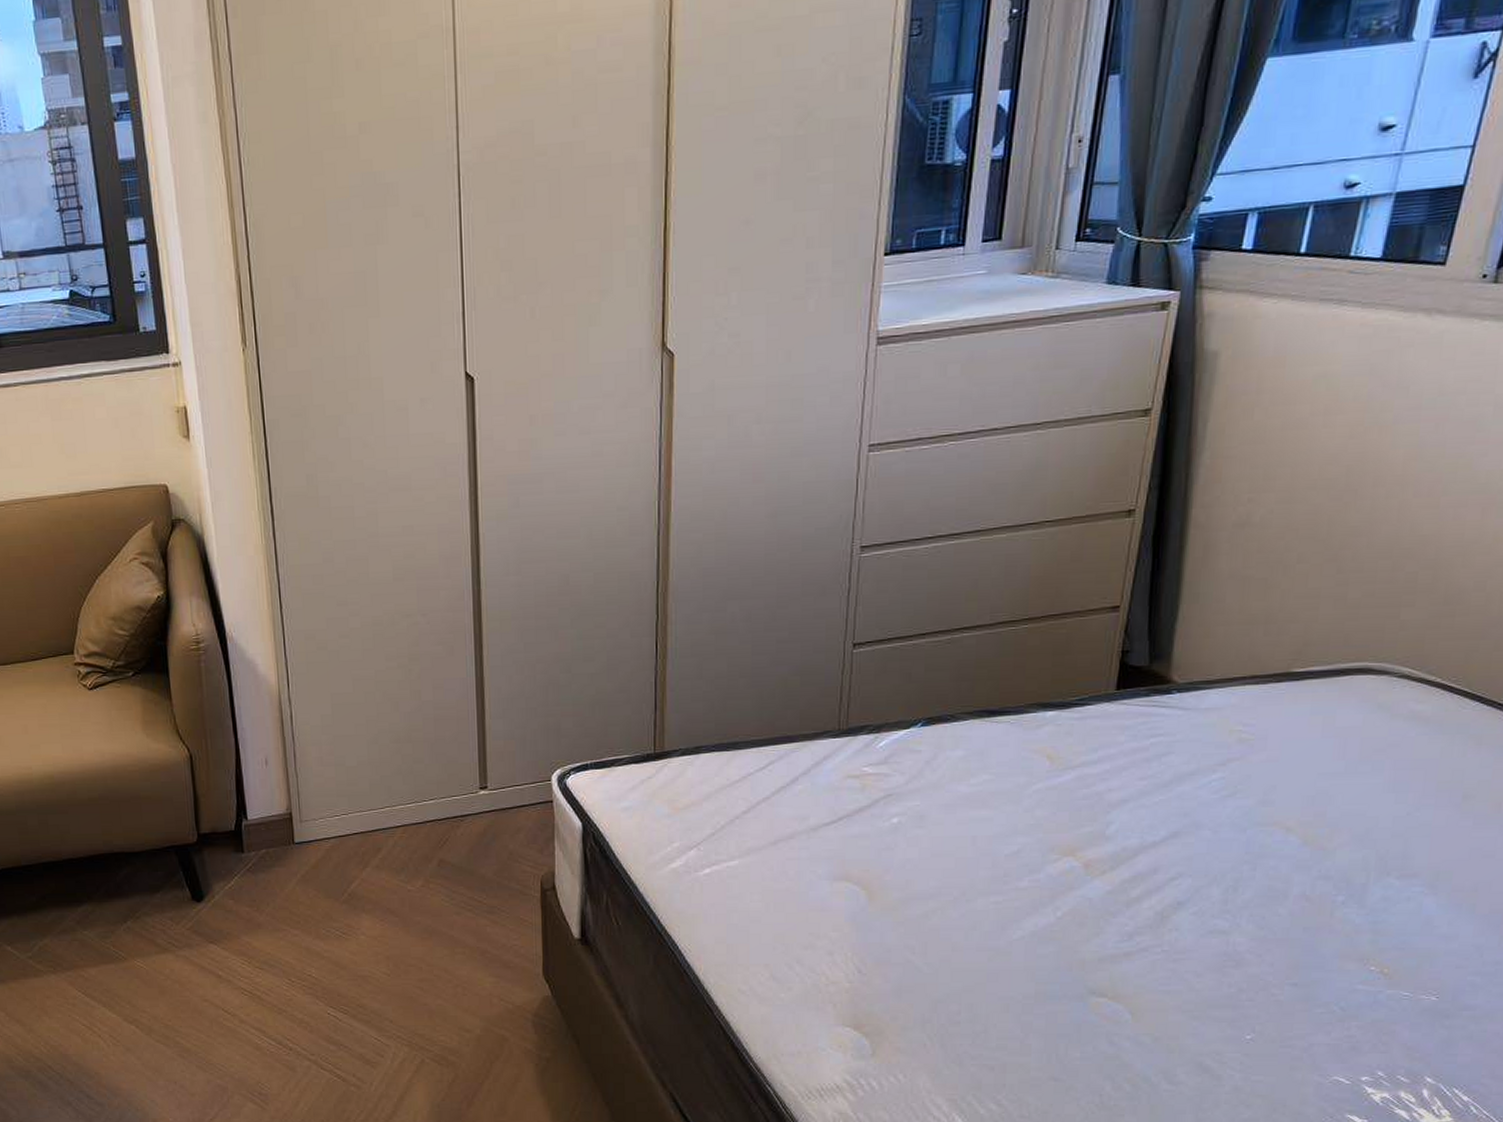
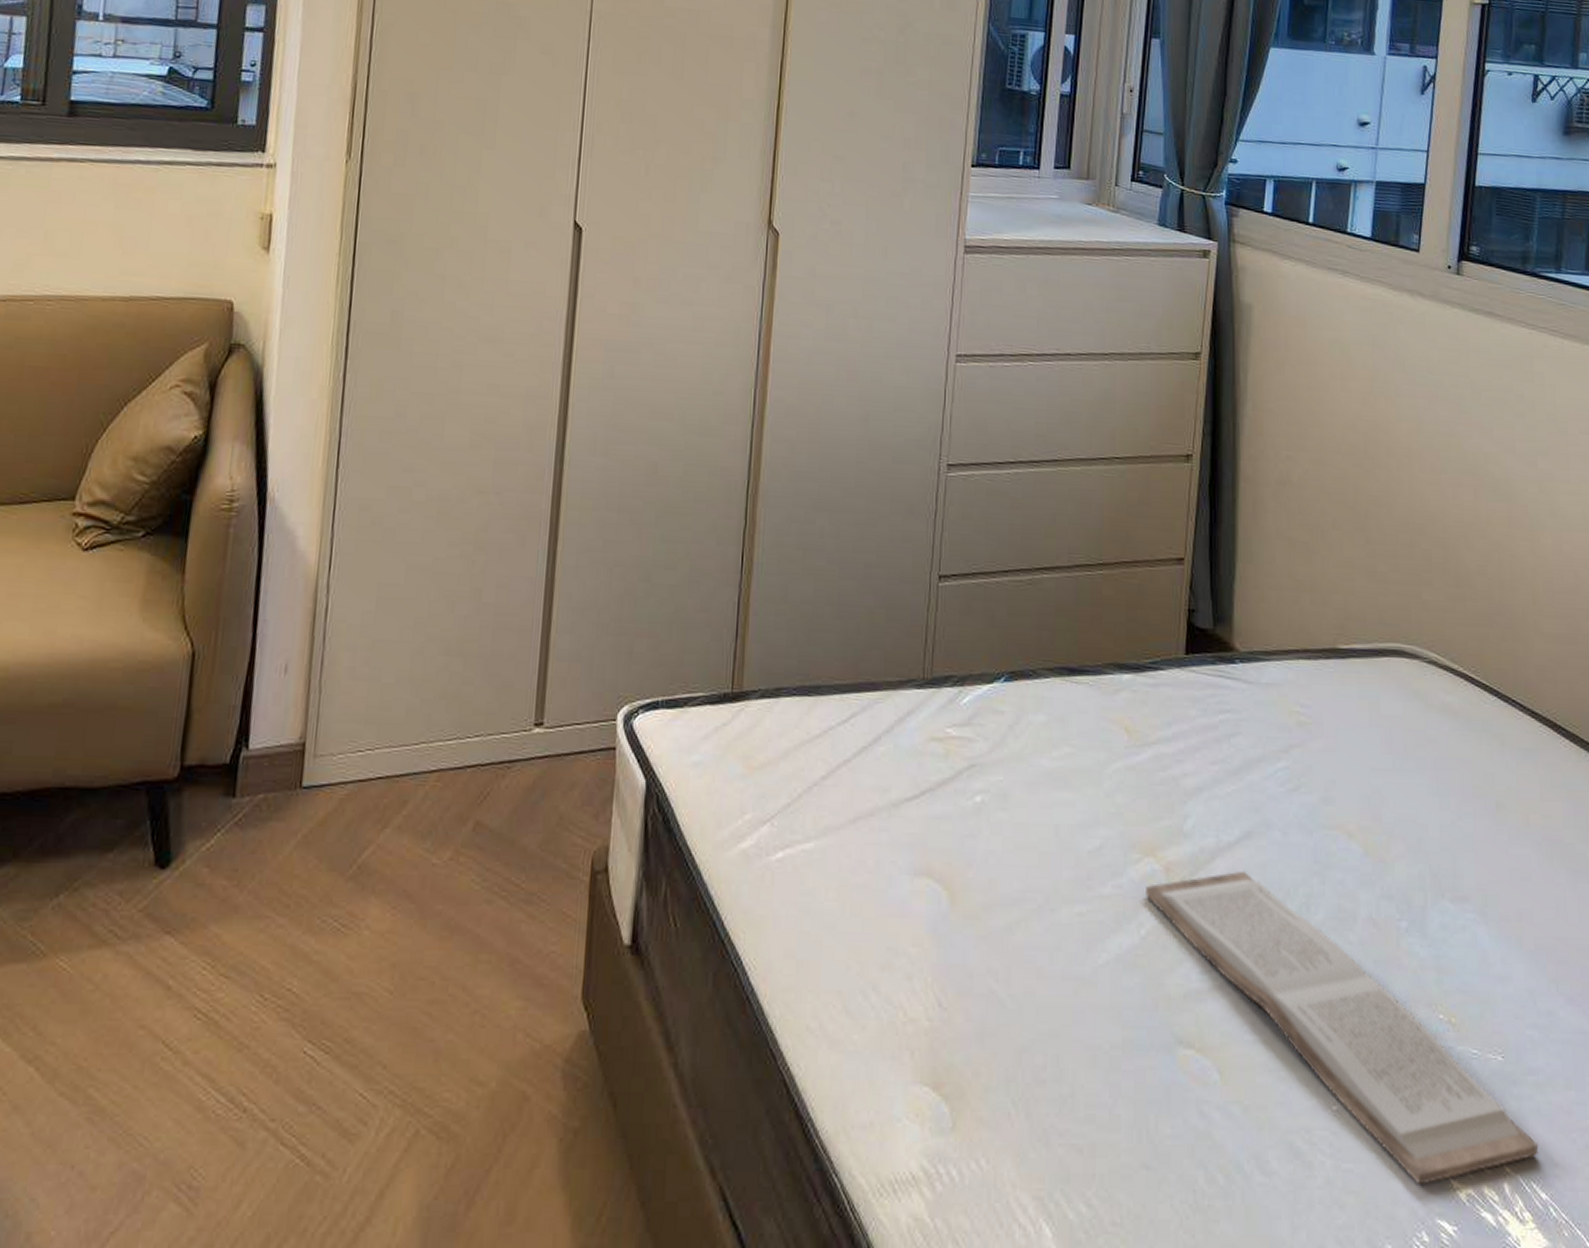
book: none [1063,863,1467,1091] -> present [1146,870,1539,1185]

